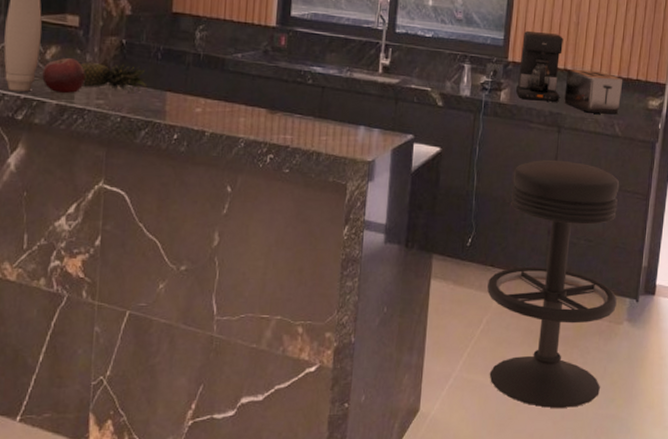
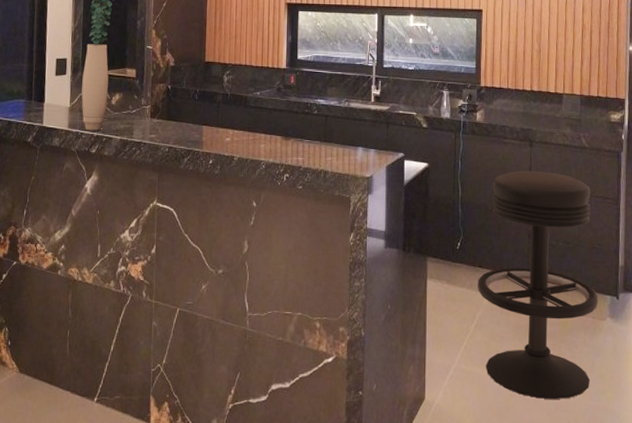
fruit: present [42,58,86,94] -> none [109,103,141,131]
fruit: present [80,62,146,94] -> none [137,105,187,129]
coffee maker: present [516,30,563,102] -> none [490,59,529,119]
toaster: present [564,68,623,115] -> none [533,90,585,128]

